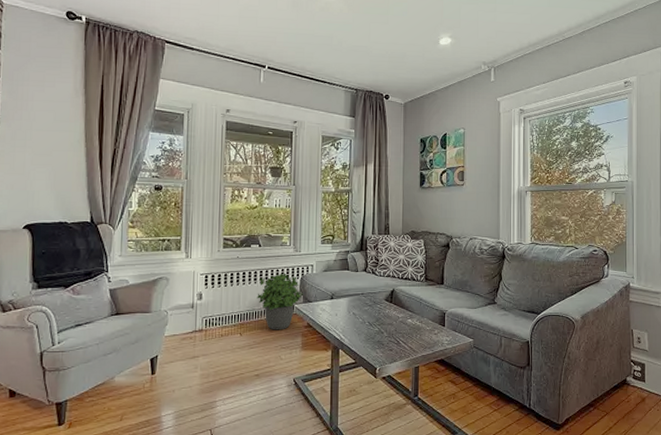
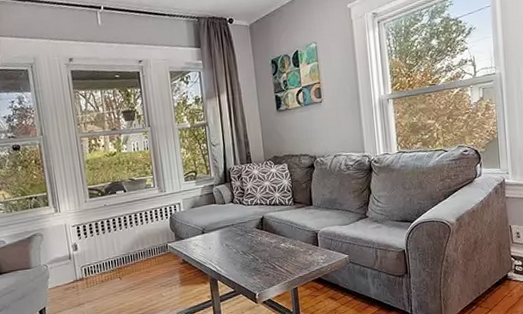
potted plant: present [257,273,304,330] -> none [130,214,175,271]

